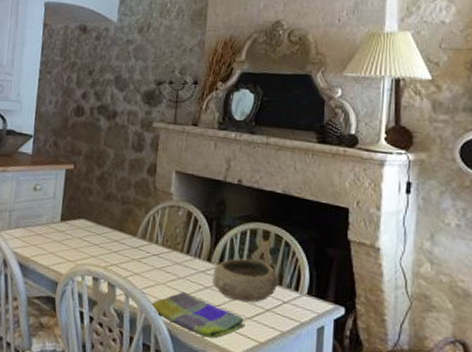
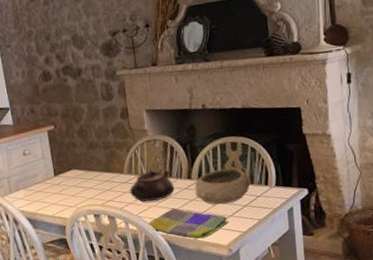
teapot: none [139,241,190,278] -> present [130,170,175,202]

